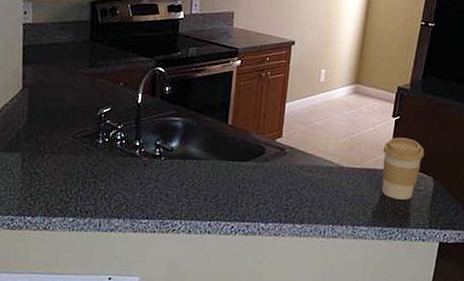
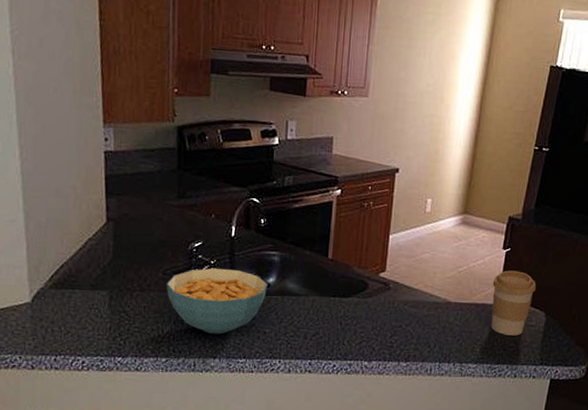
cereal bowl: none [75,132,171,196] -> present [166,267,268,334]

